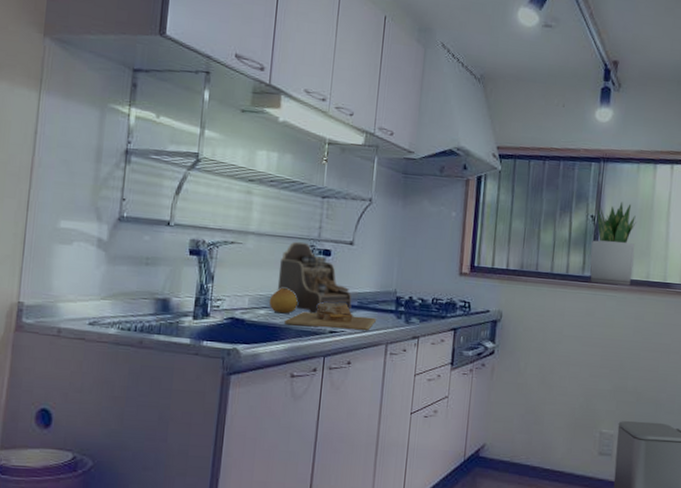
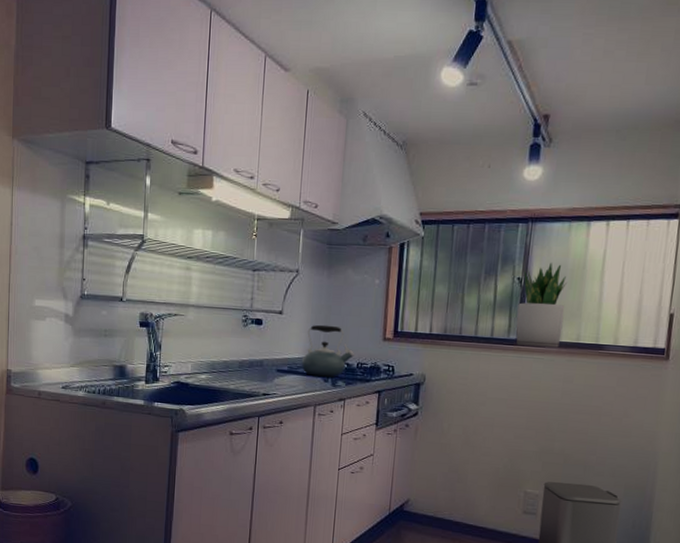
fruit: present [269,287,298,314] -> none [209,354,234,378]
spice rack: present [277,241,352,314] -> none [215,312,283,378]
cutting board: present [284,302,377,331] -> none [223,367,306,394]
kettle: none [372,257,430,314] -> present [301,324,355,378]

